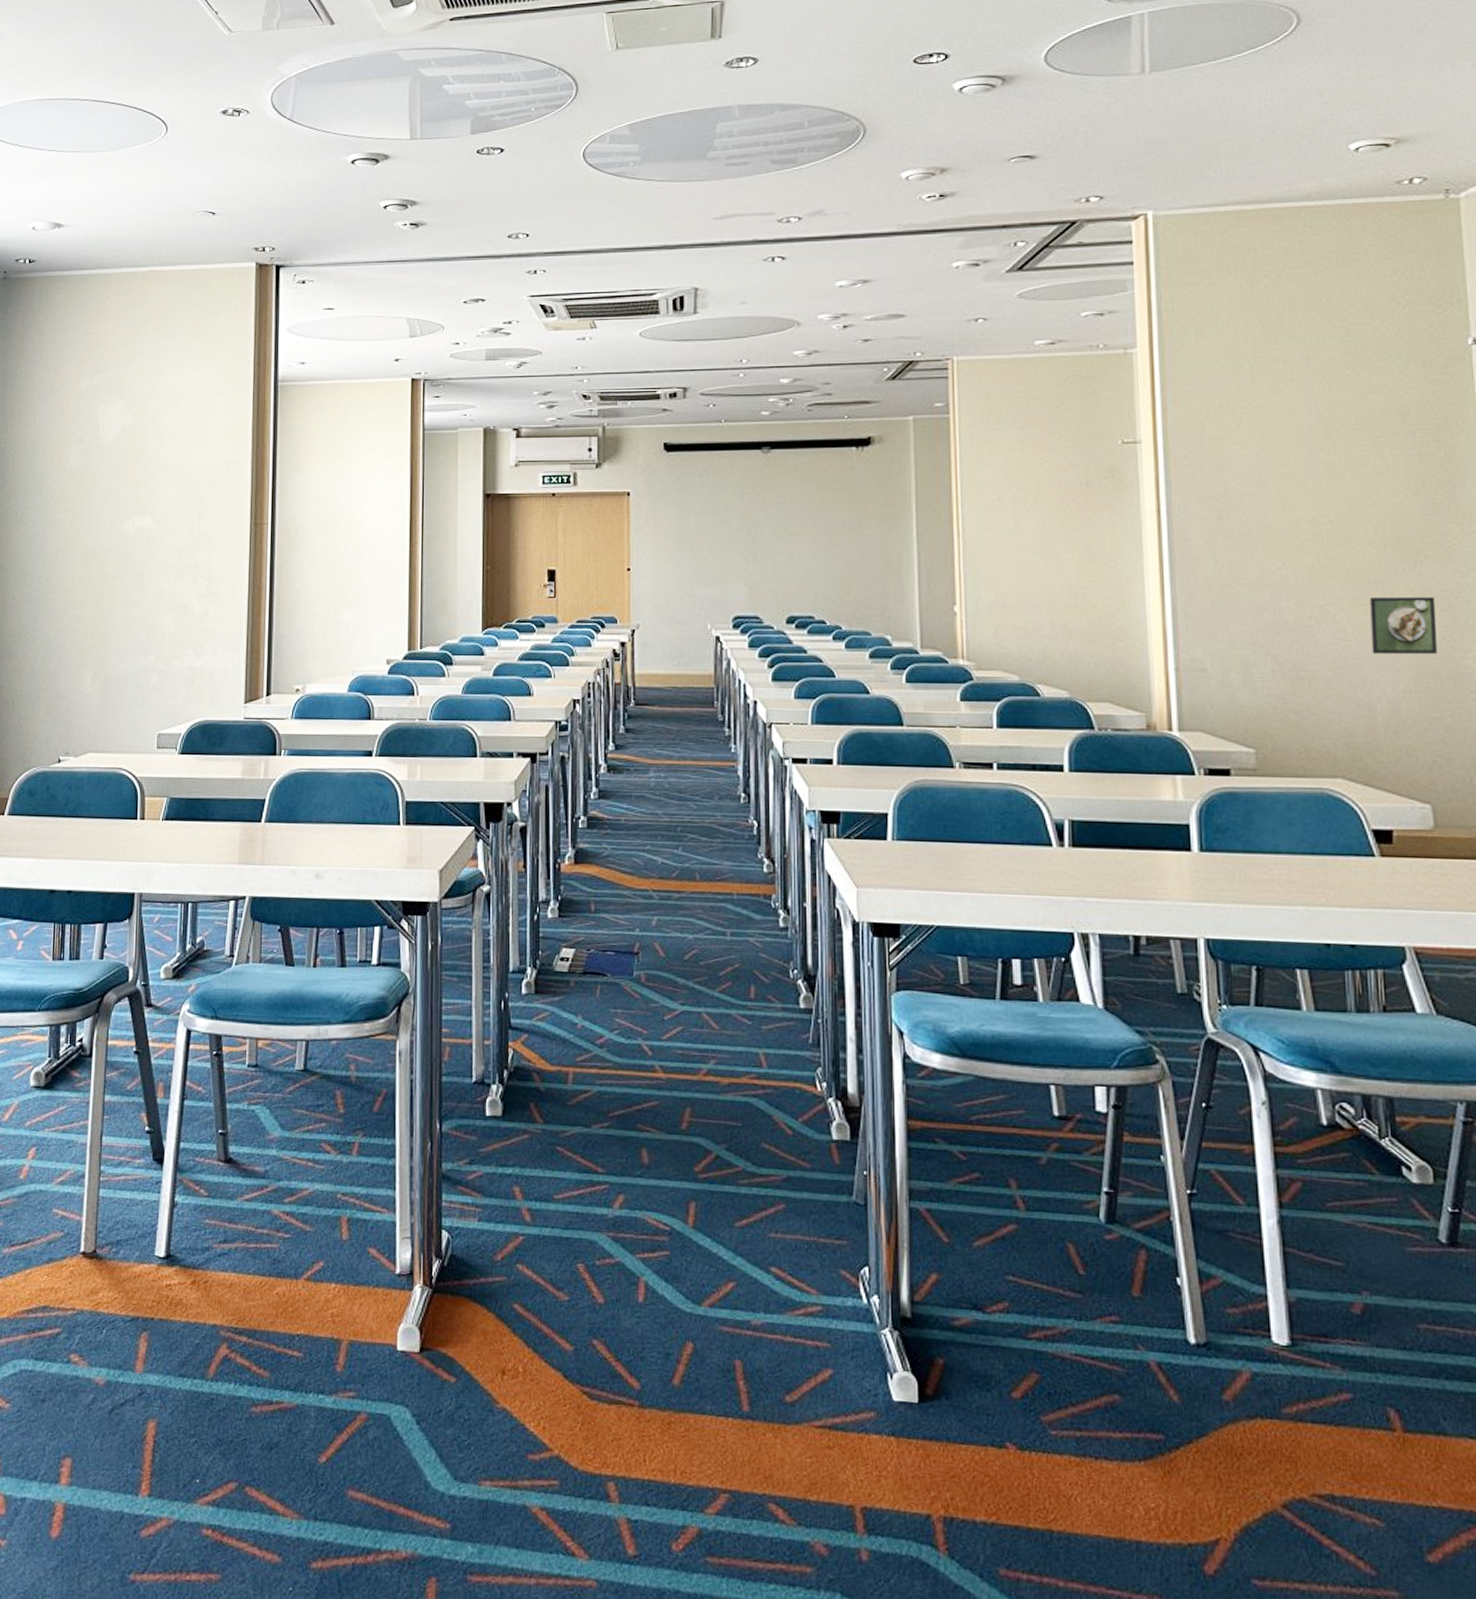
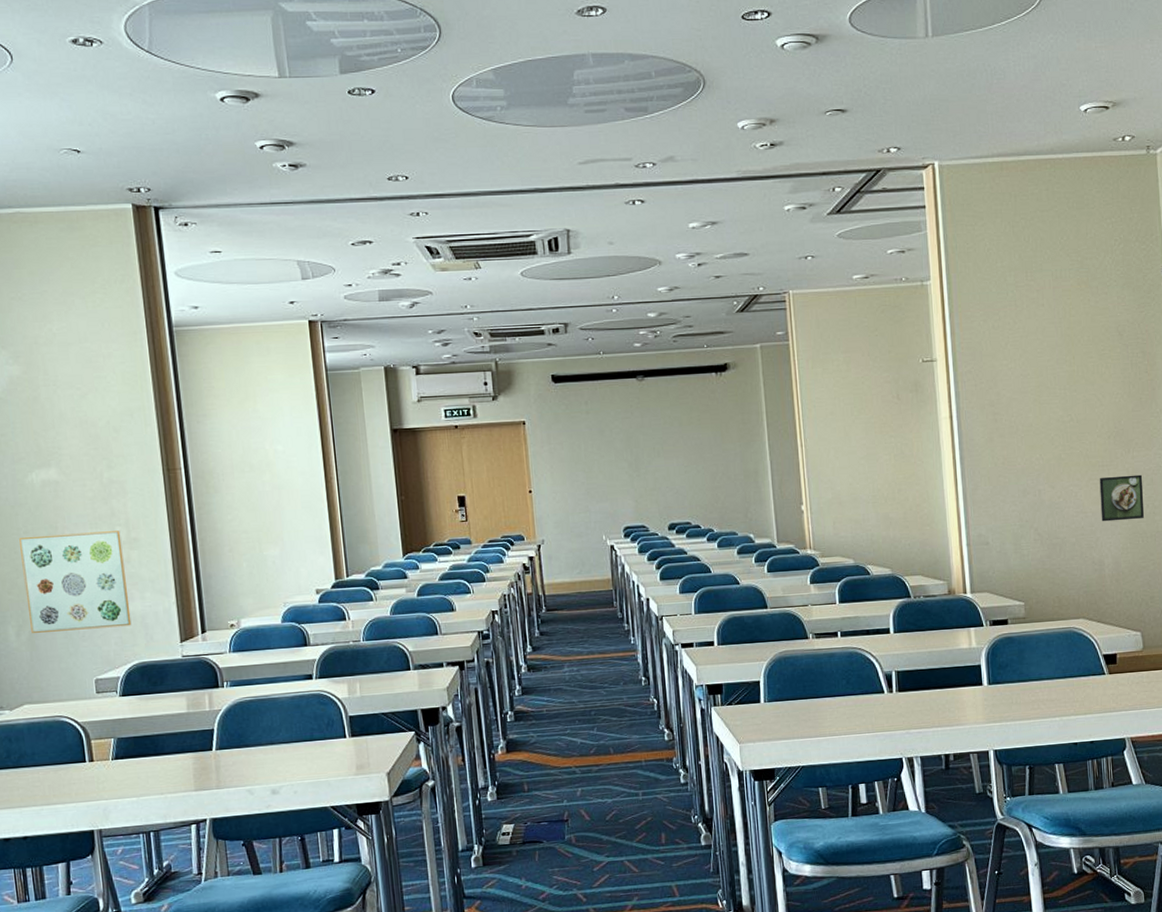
wall art: none [105,583,202,682] -> present [19,531,132,634]

